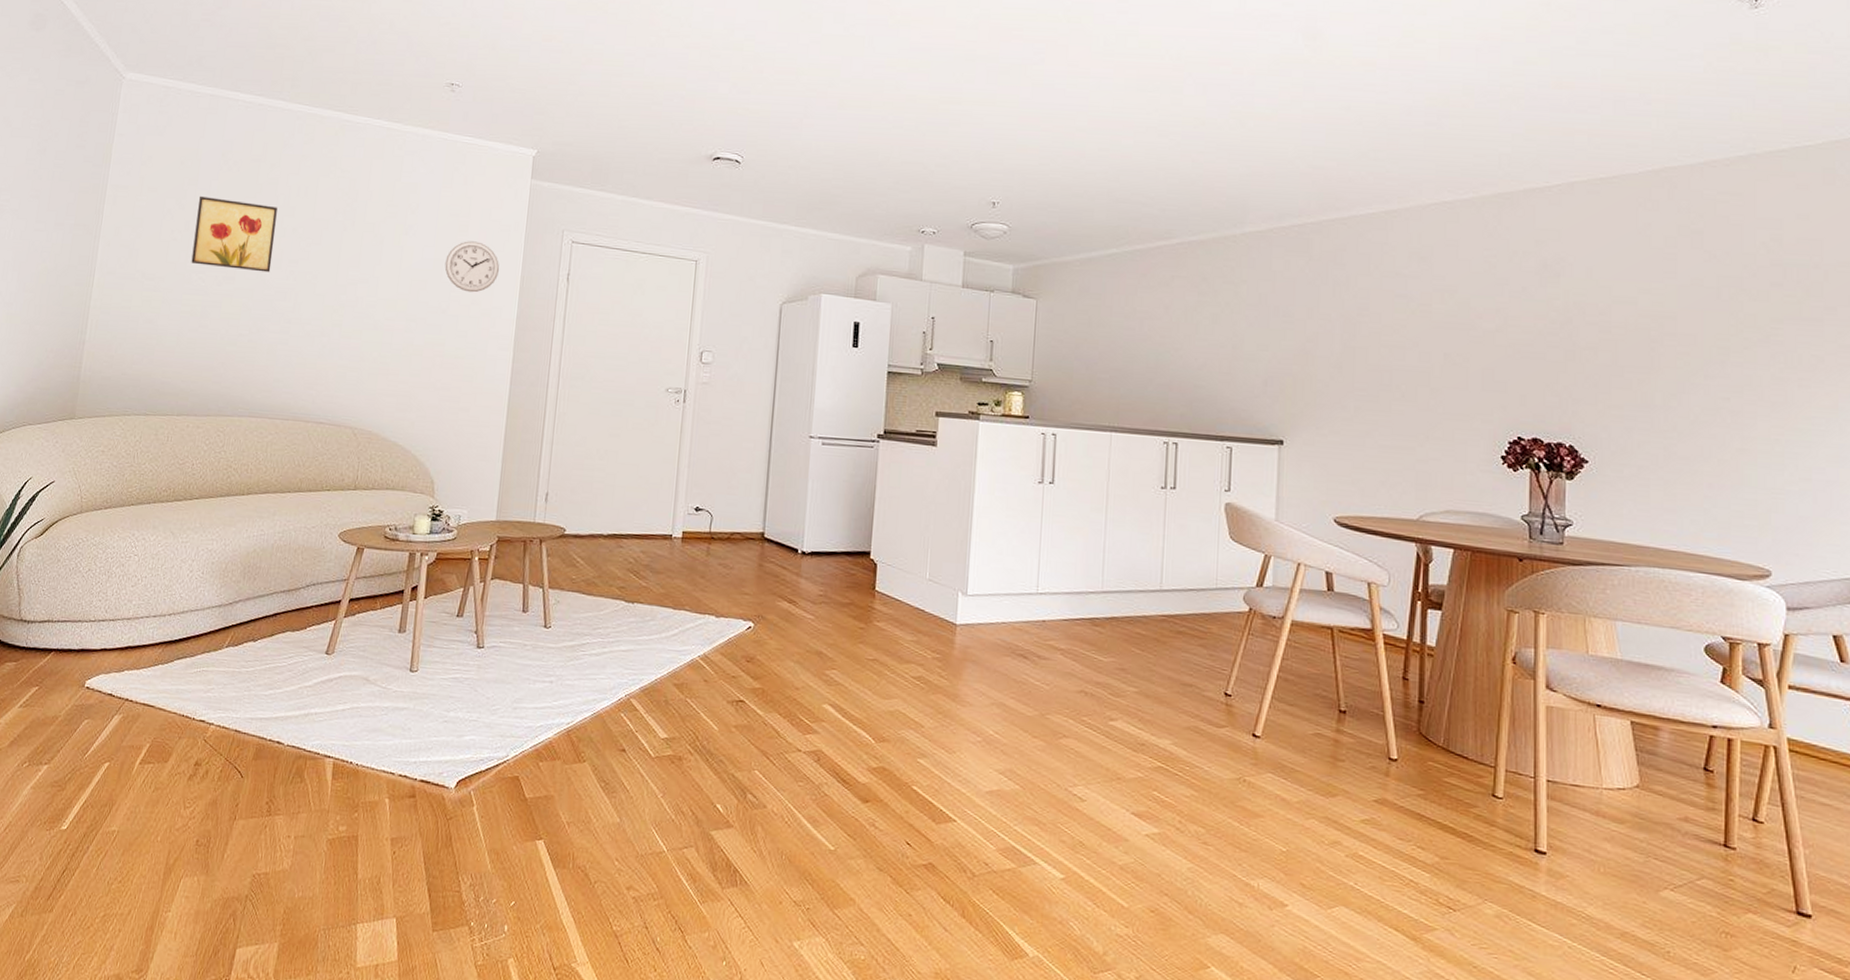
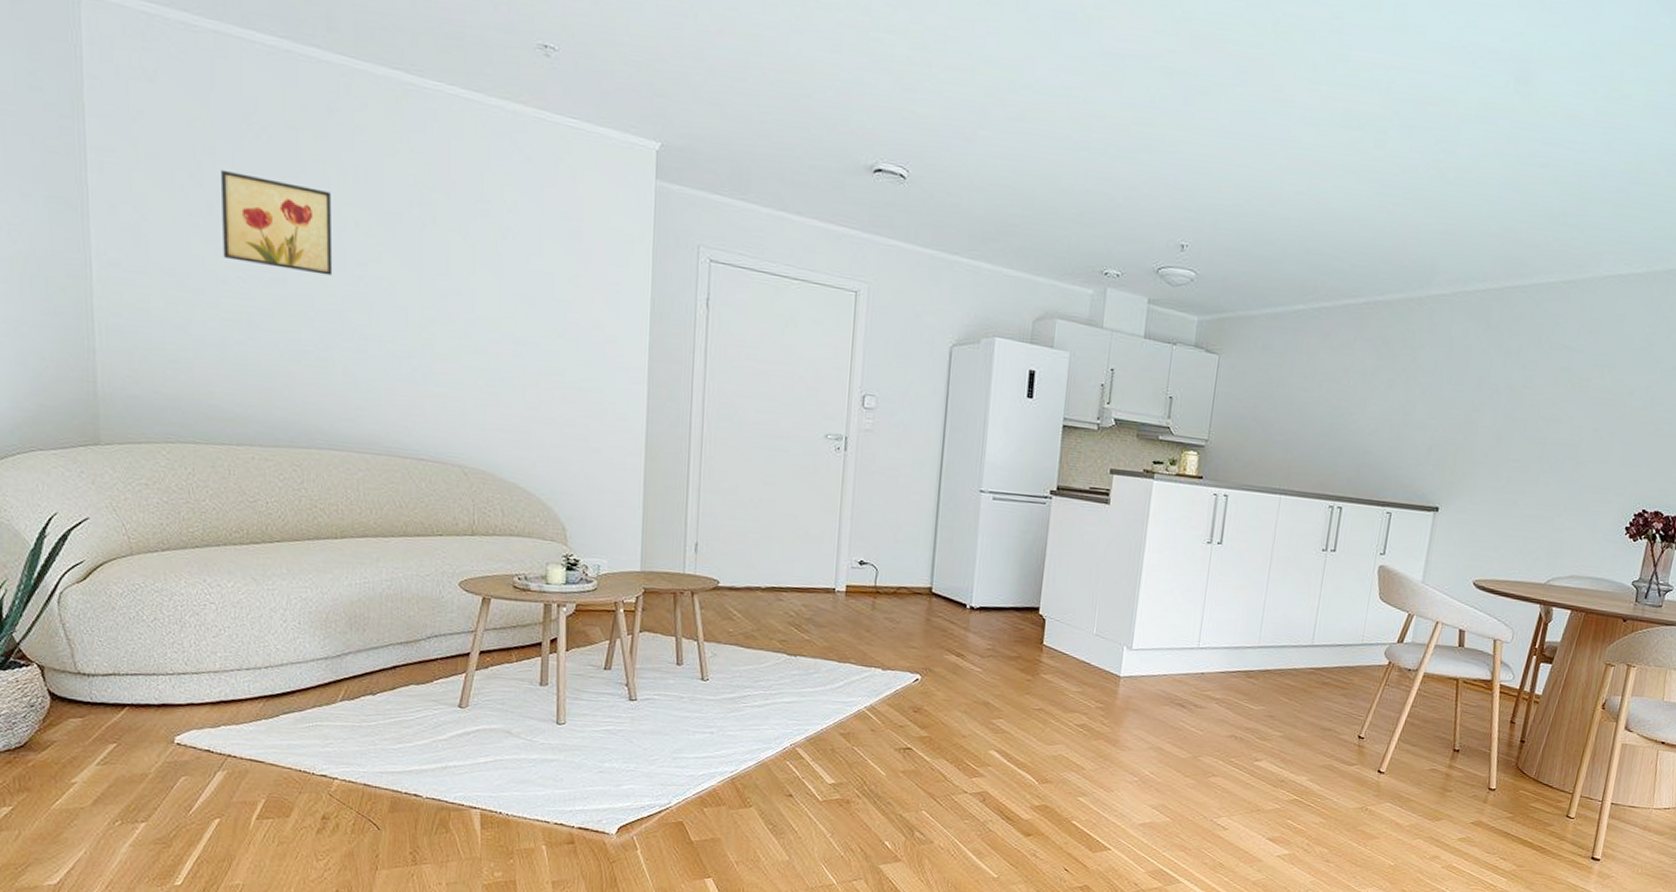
wall clock: present [444,241,500,293] -> none [556,251,625,315]

